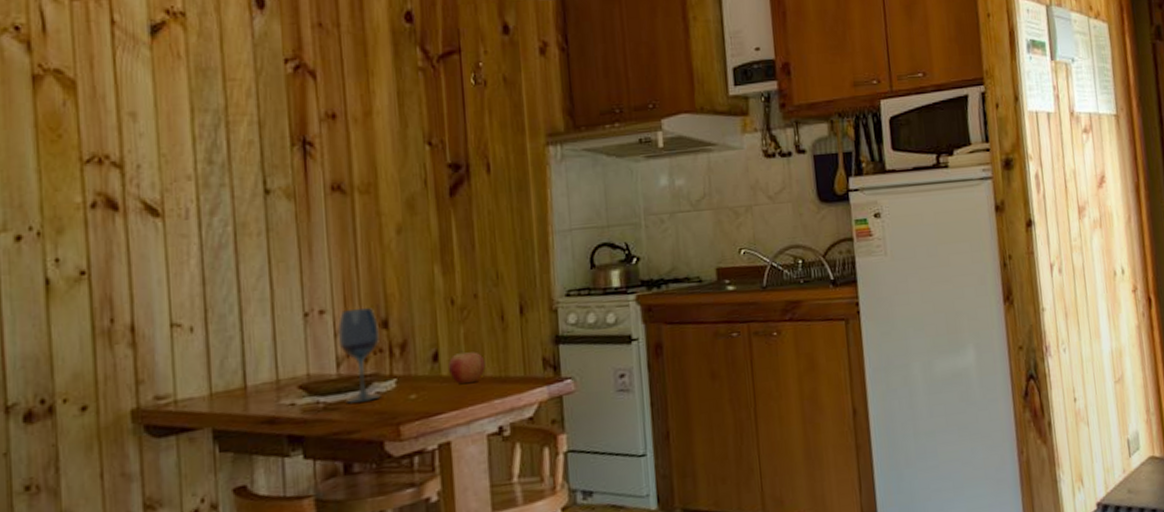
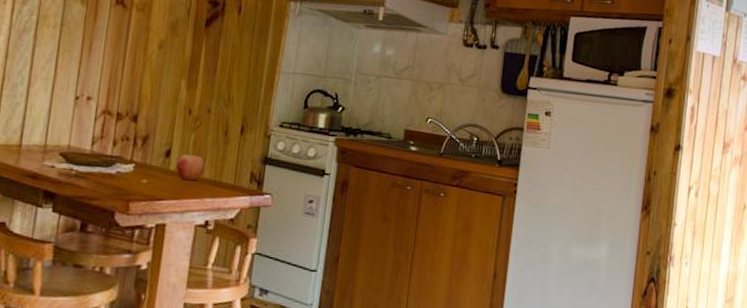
wineglass: present [337,308,381,404] -> none [92,101,130,178]

